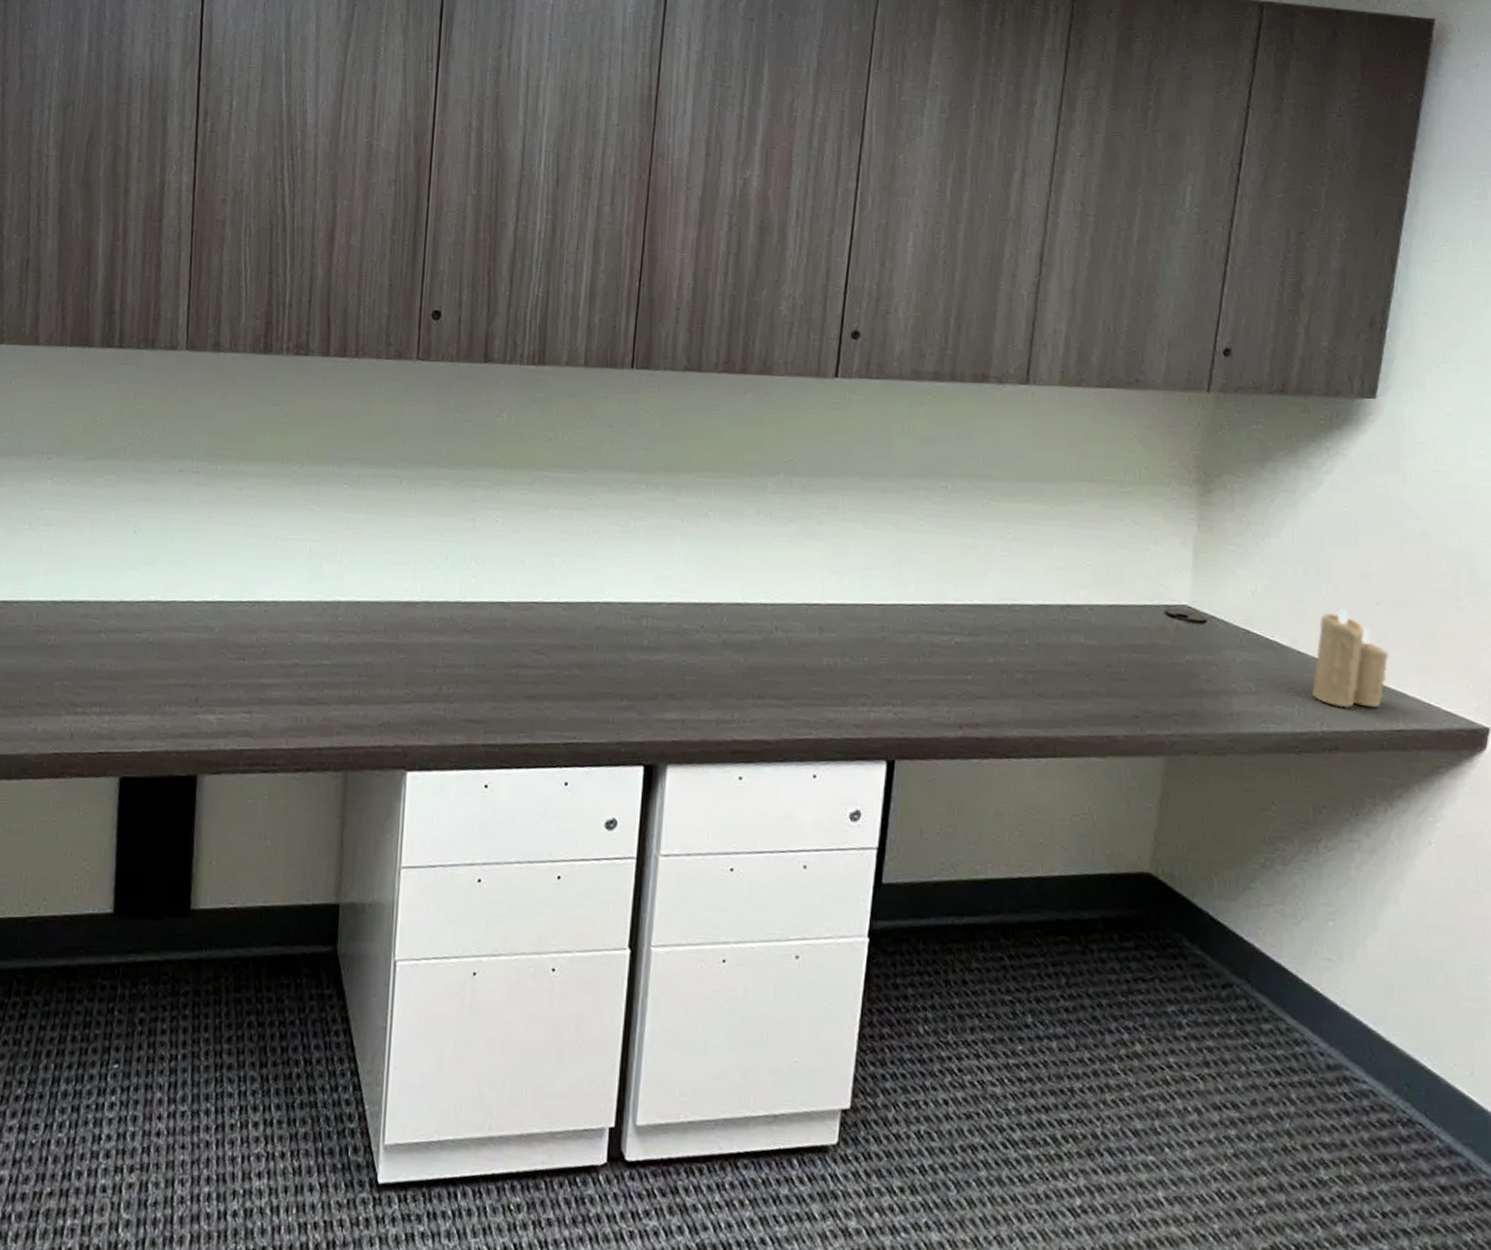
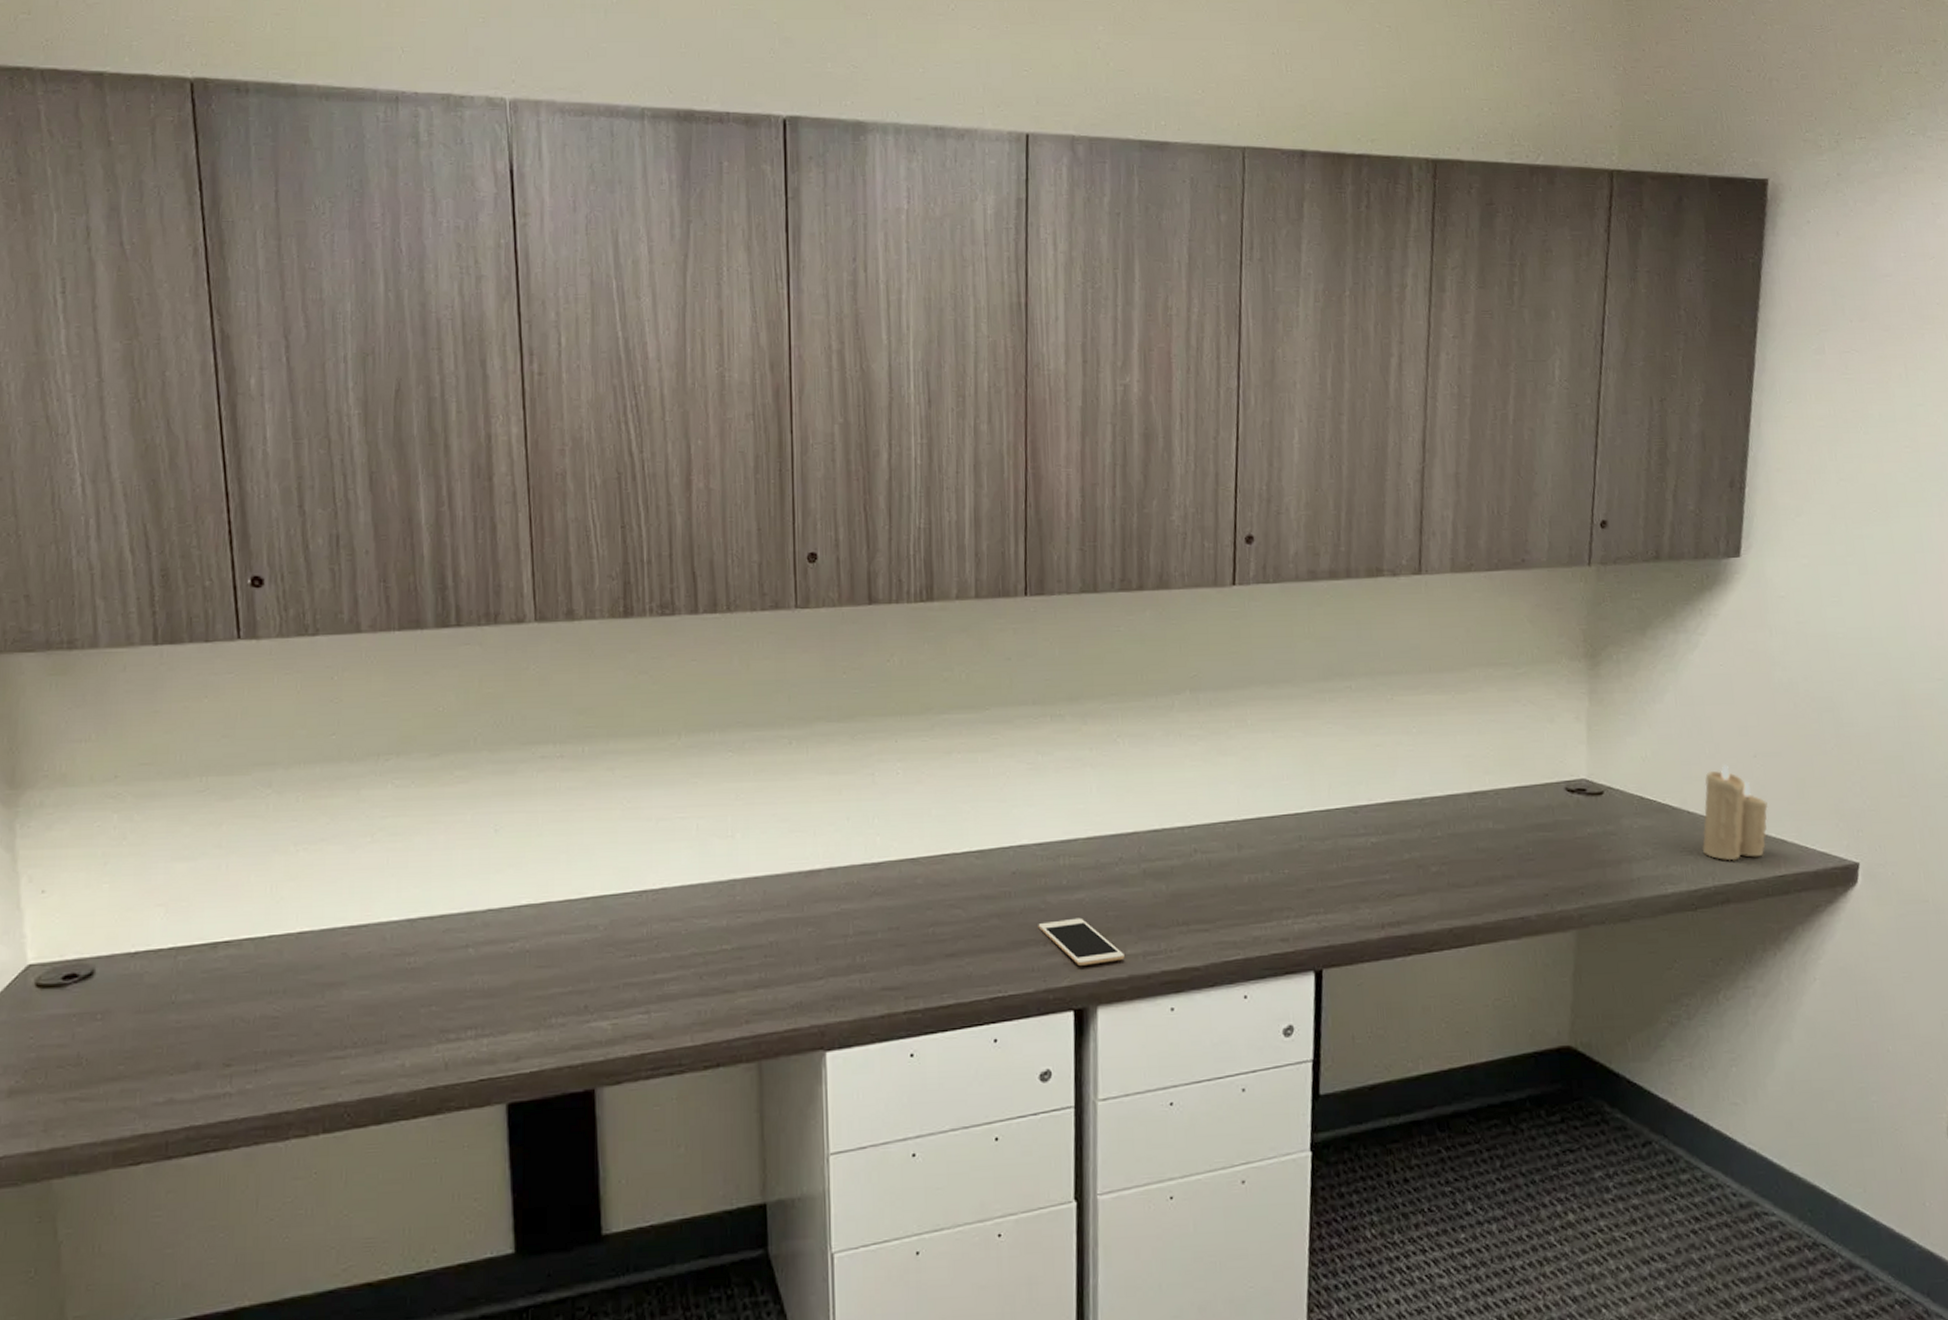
cell phone: none [616,677,698,725] -> present [1038,917,1125,965]

